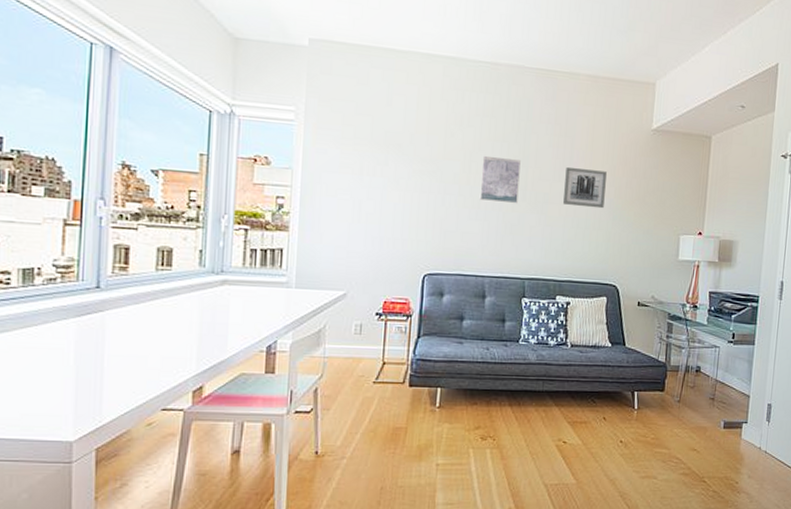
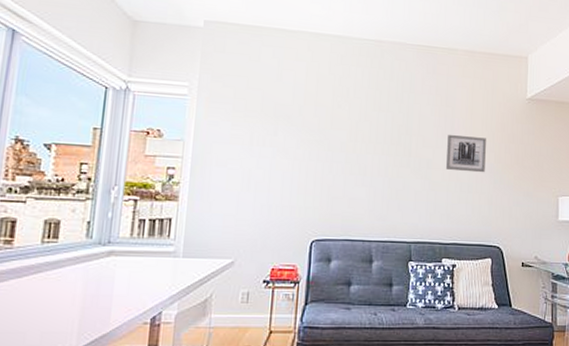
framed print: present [479,155,521,204] -> none [366,125,405,170]

